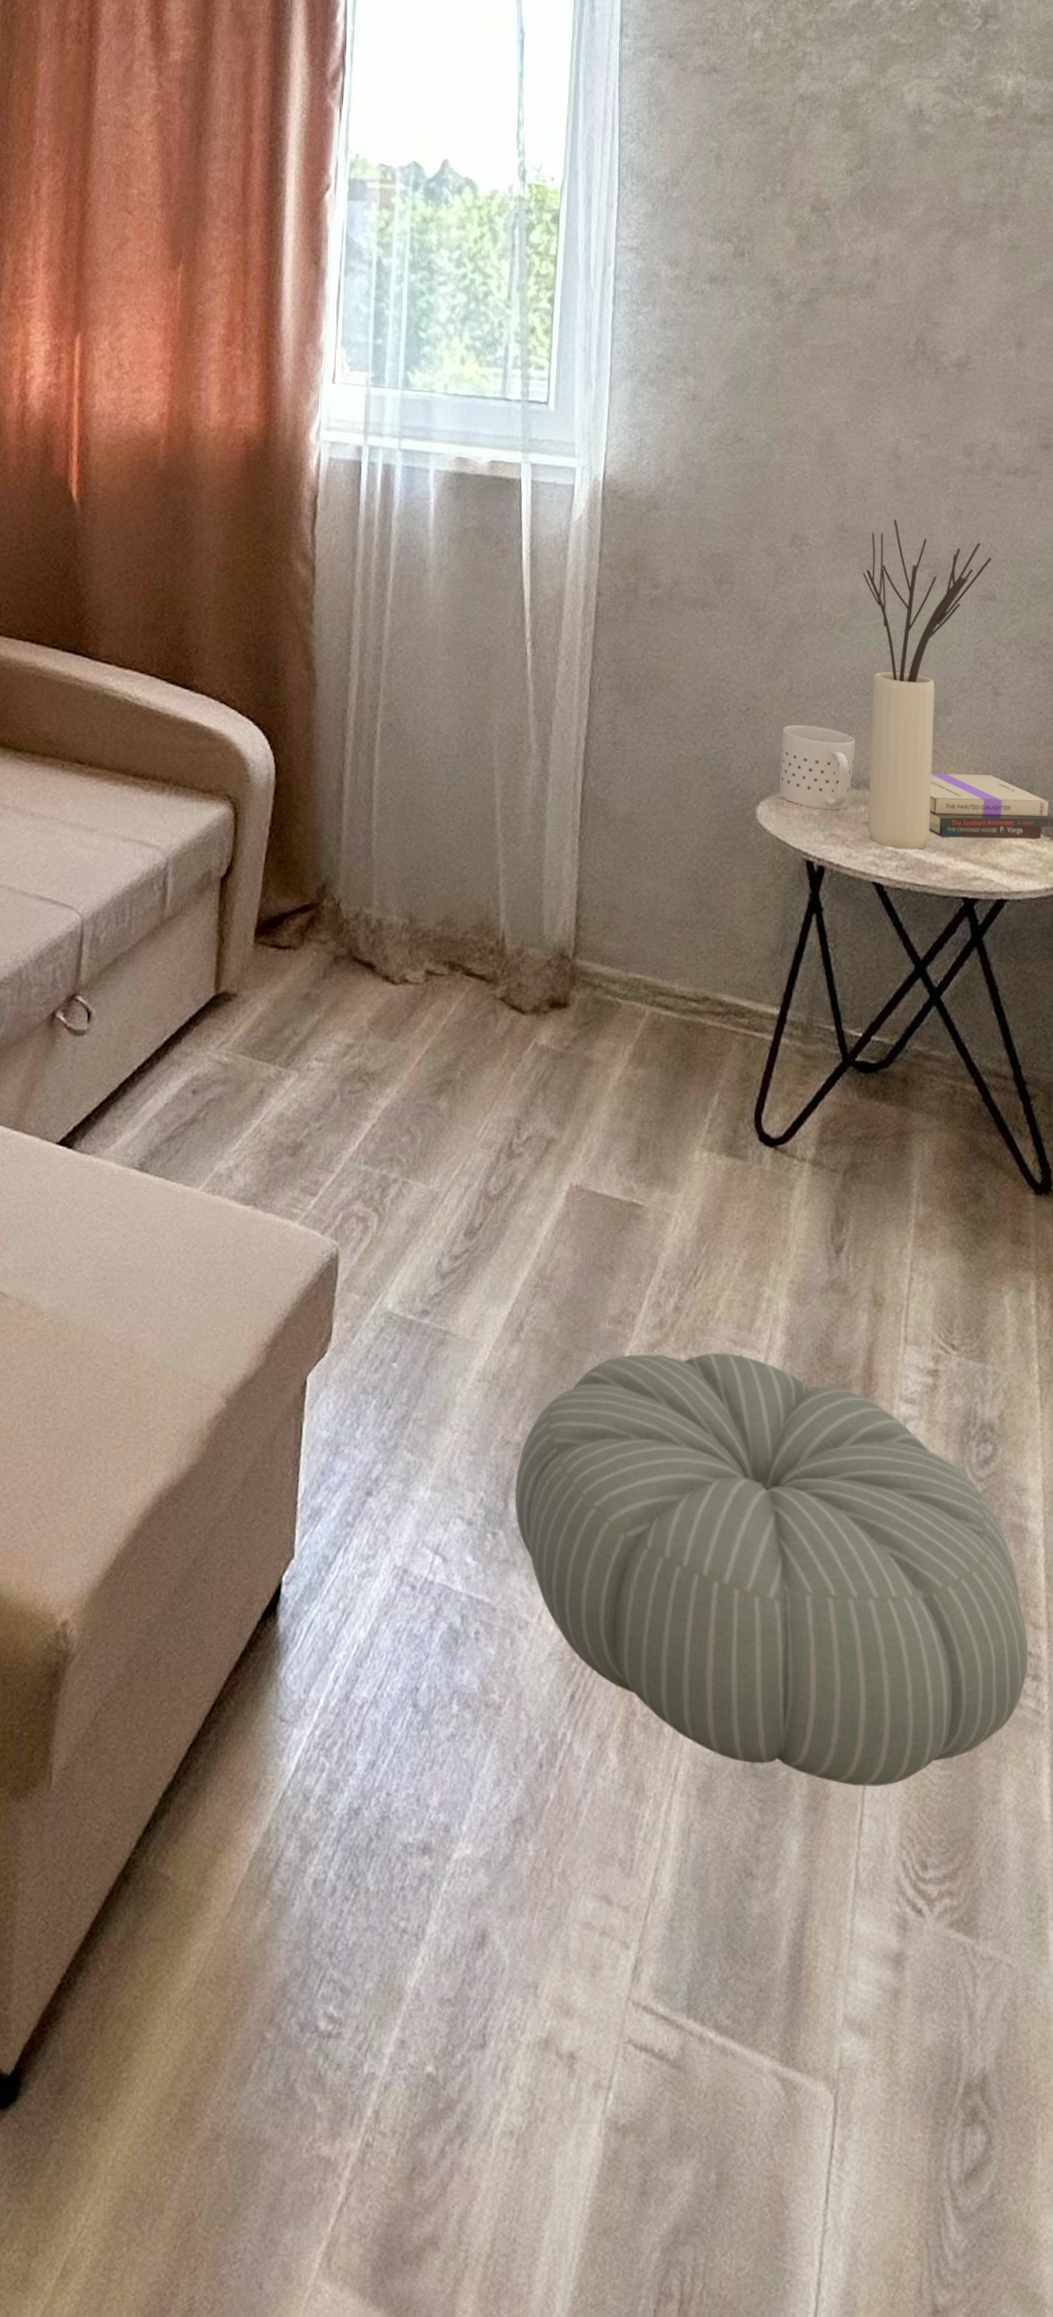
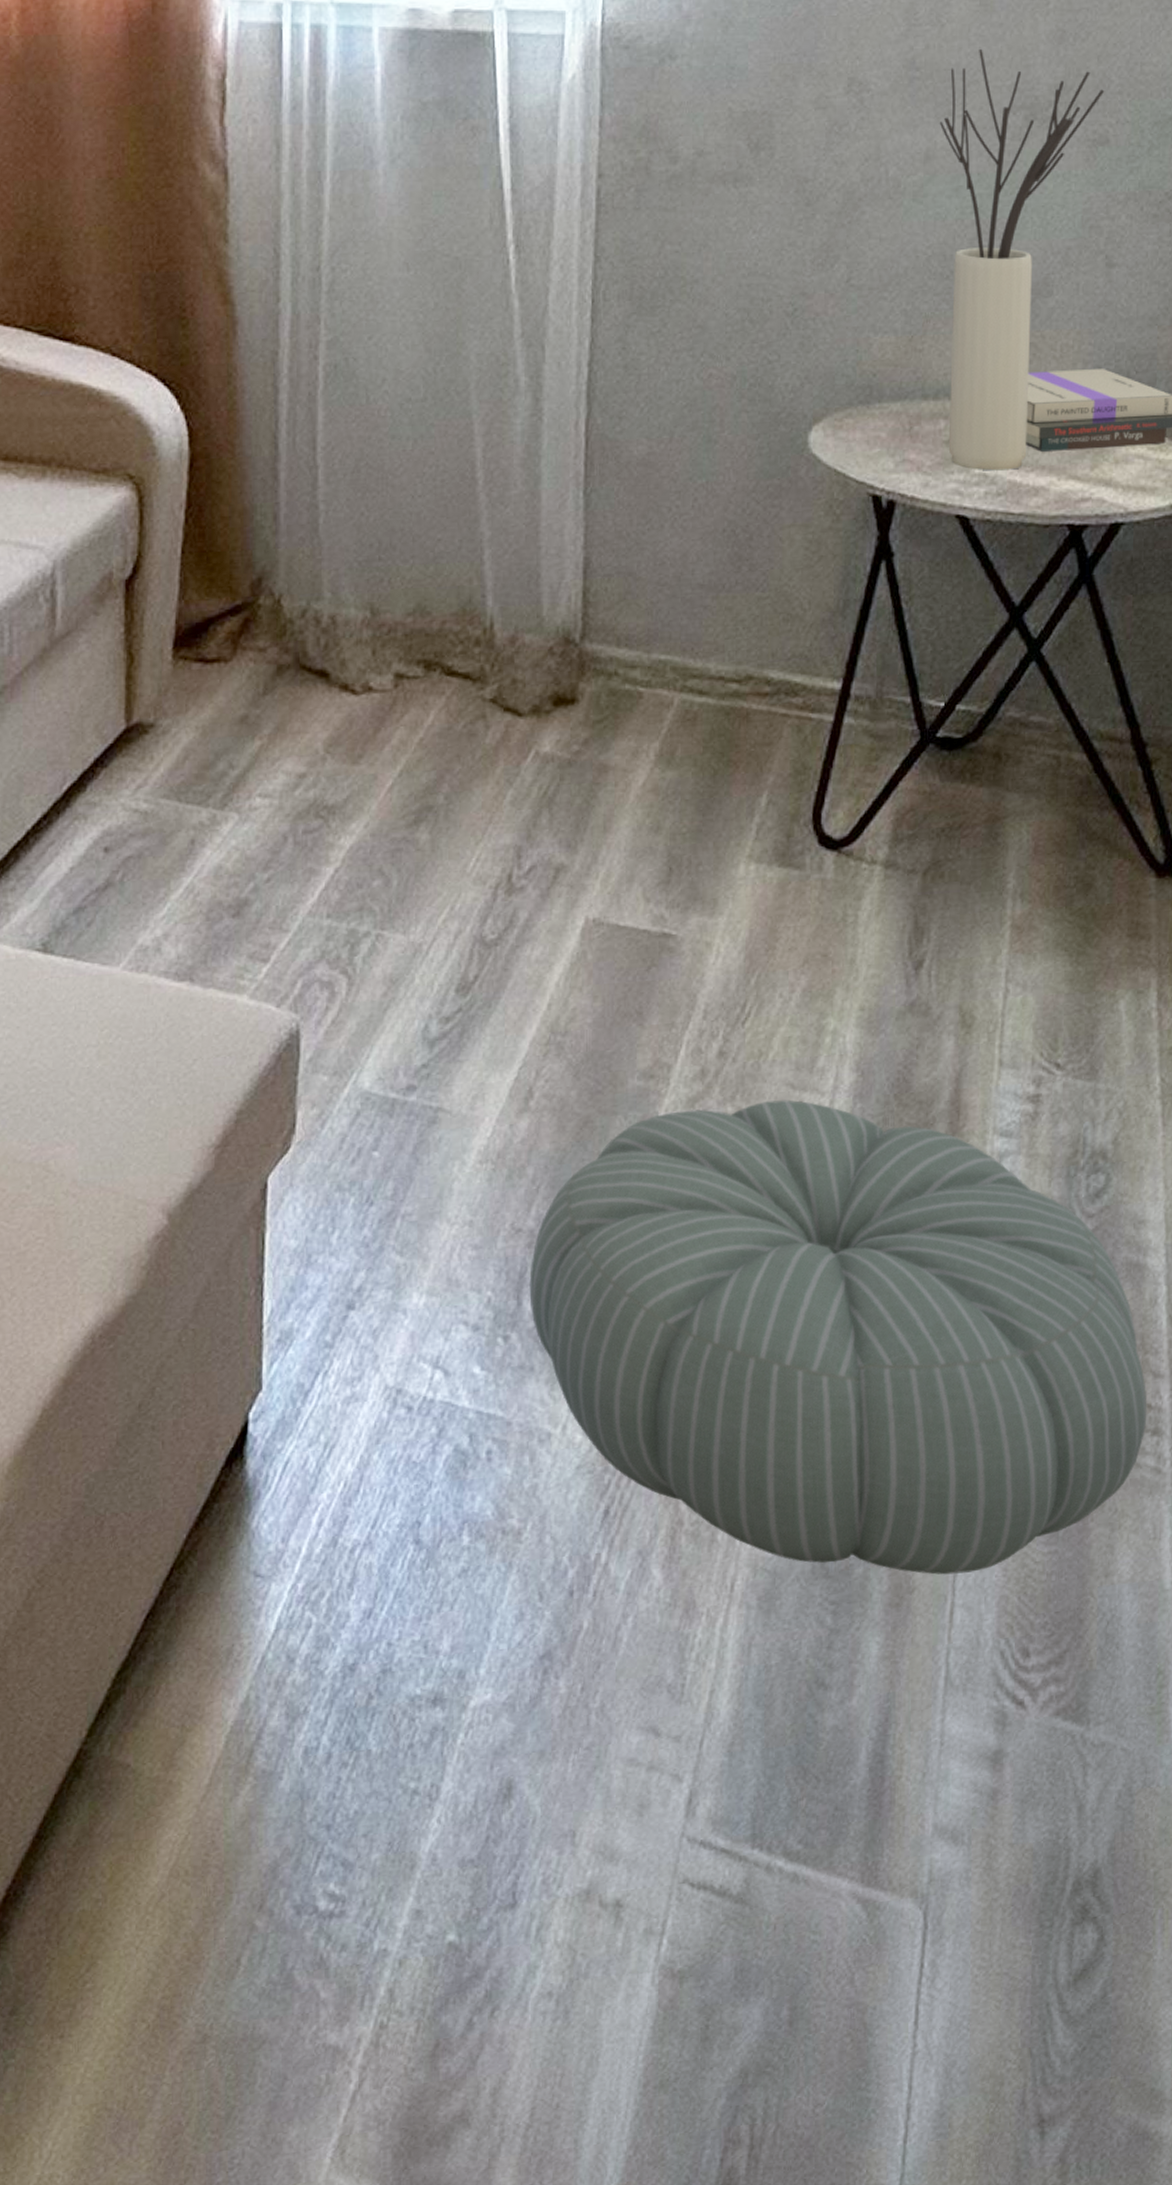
mug: present [778,725,856,810] -> none [836,324,933,429]

